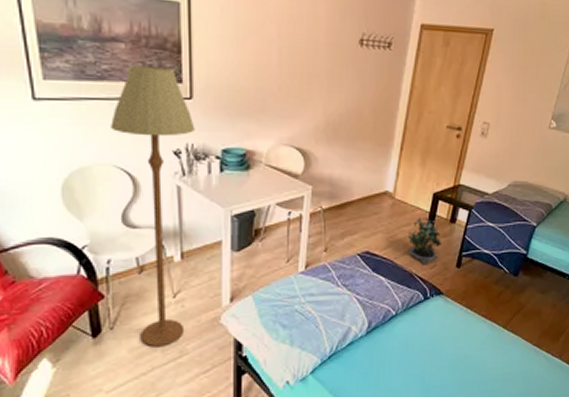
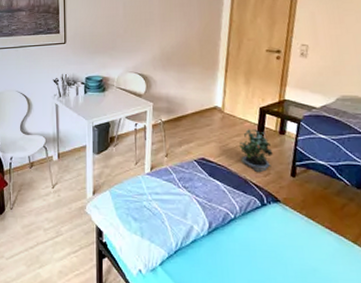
floor lamp: present [111,64,195,347] -> none [16,24,68,227]

